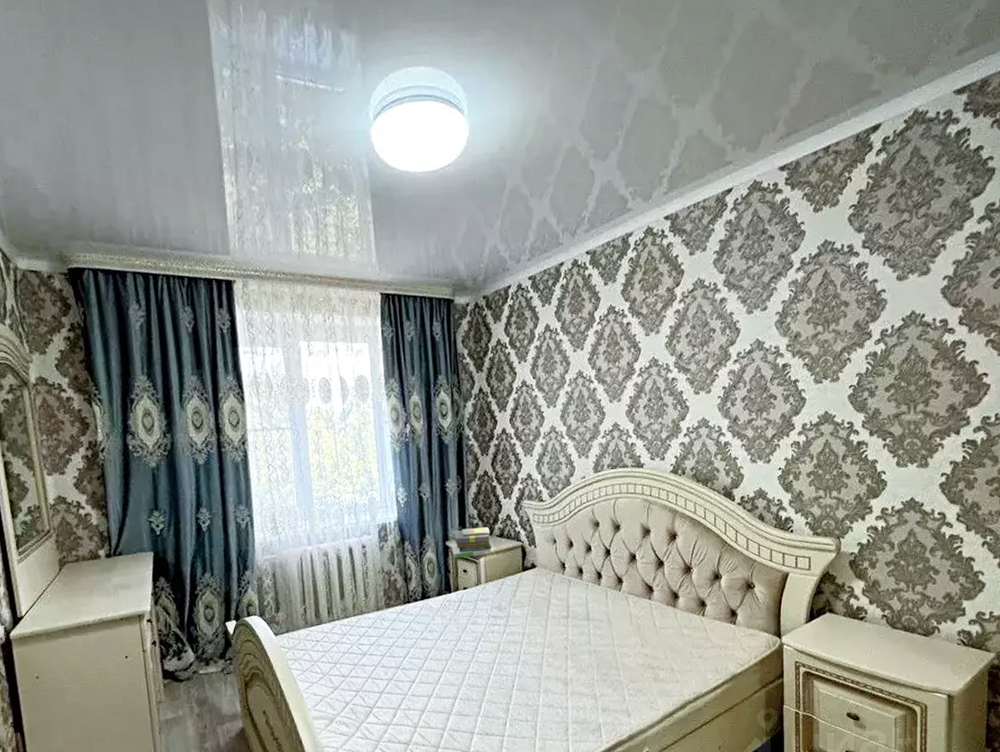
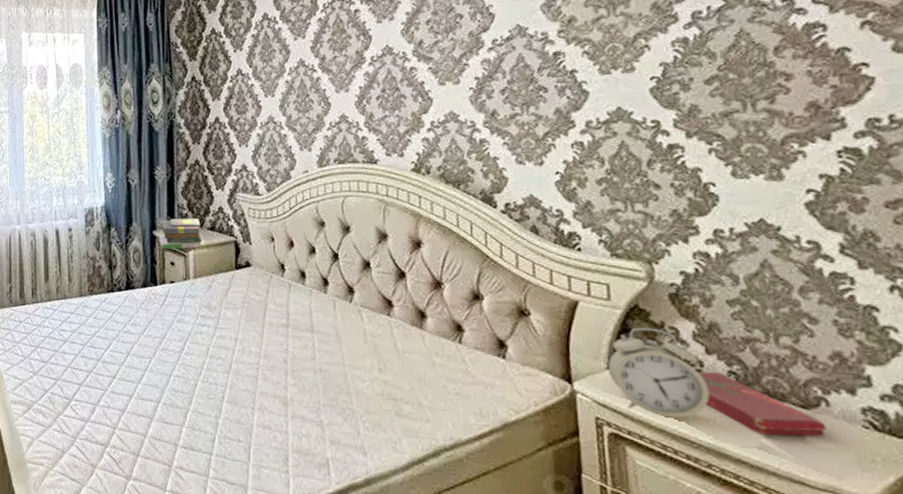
alarm clock: none [805,588,869,656] -> present [607,327,710,422]
book: none [863,617,937,659] -> present [698,372,827,437]

